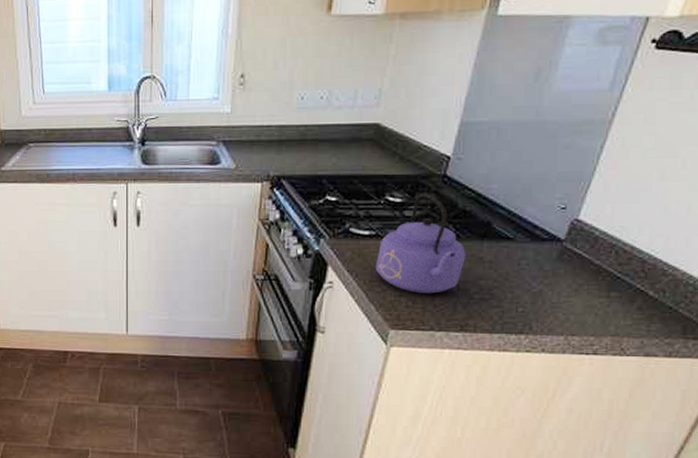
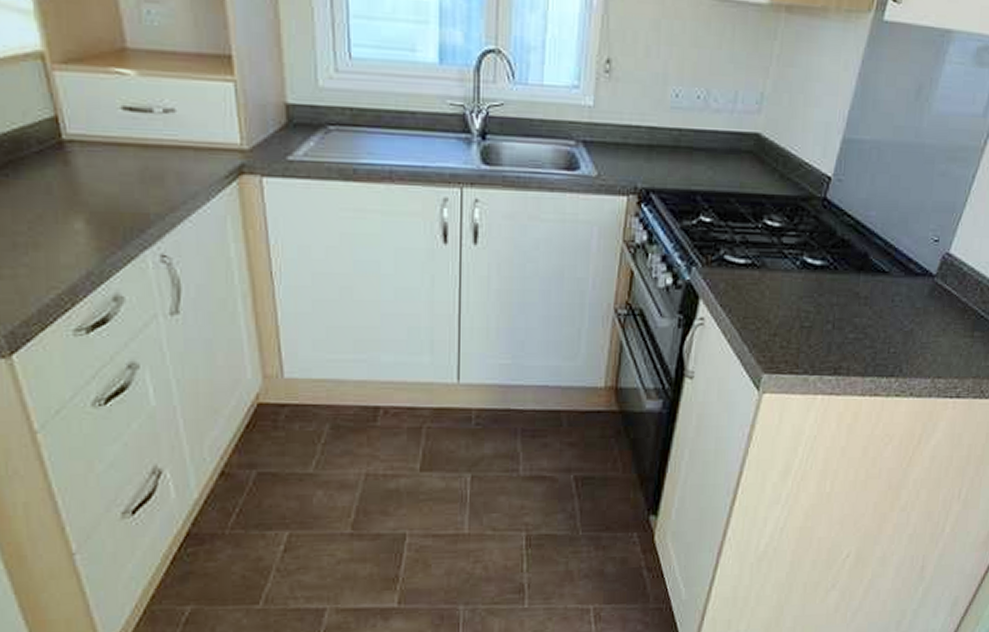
kettle: present [376,193,466,294] -> none [751,217,843,333]

